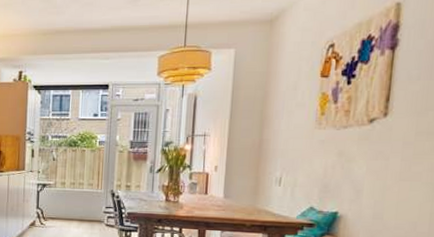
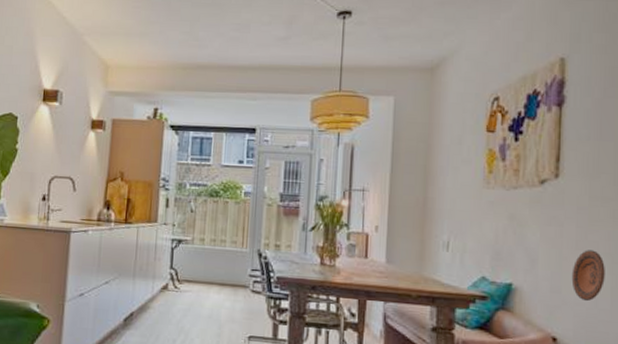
decorative plate: none [393,180,426,226] -> present [571,250,605,302]

